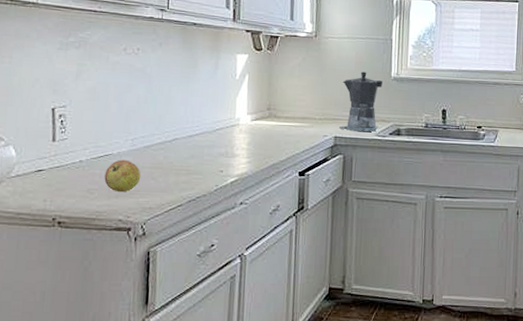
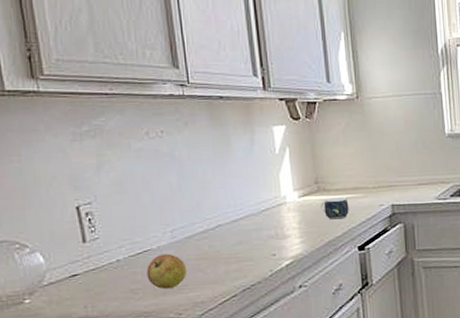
mug: none [269,124,296,145] -> present [320,197,349,220]
coffee maker: present [338,71,382,133] -> none [393,131,441,197]

